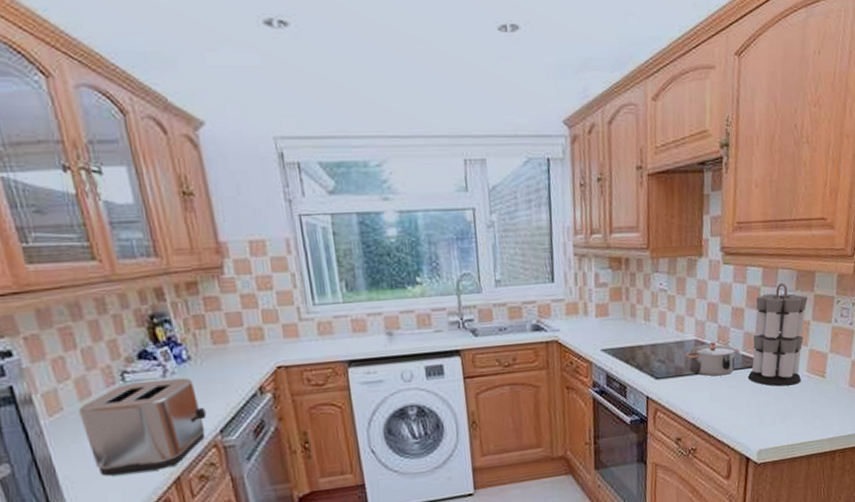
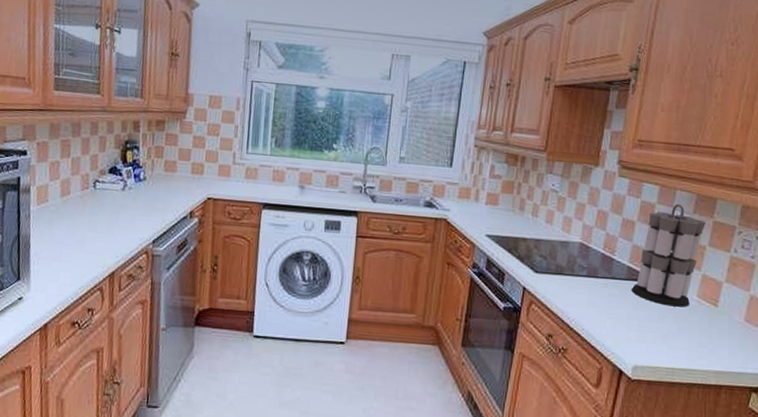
toaster: present [79,377,207,476] -> none [57,190,147,263]
cooking pot: present [685,341,741,377] -> none [568,247,627,283]

